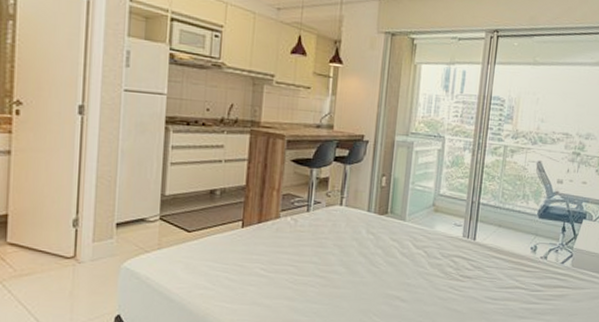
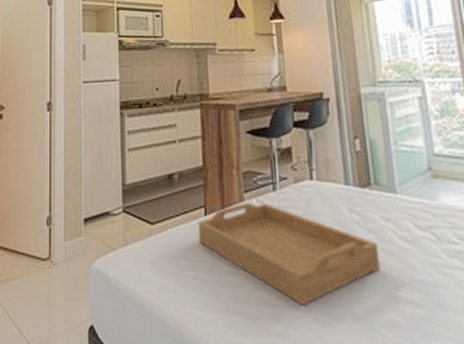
serving tray: none [233,219,384,300] -> present [197,202,381,305]

